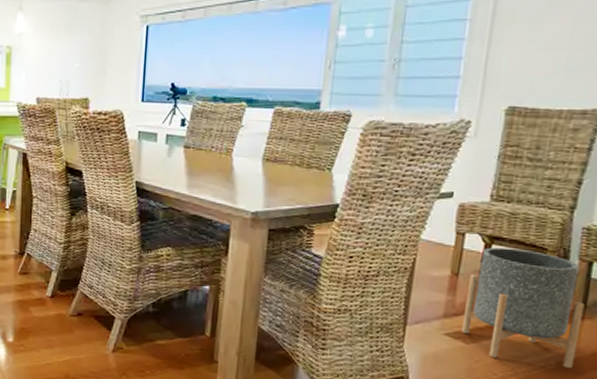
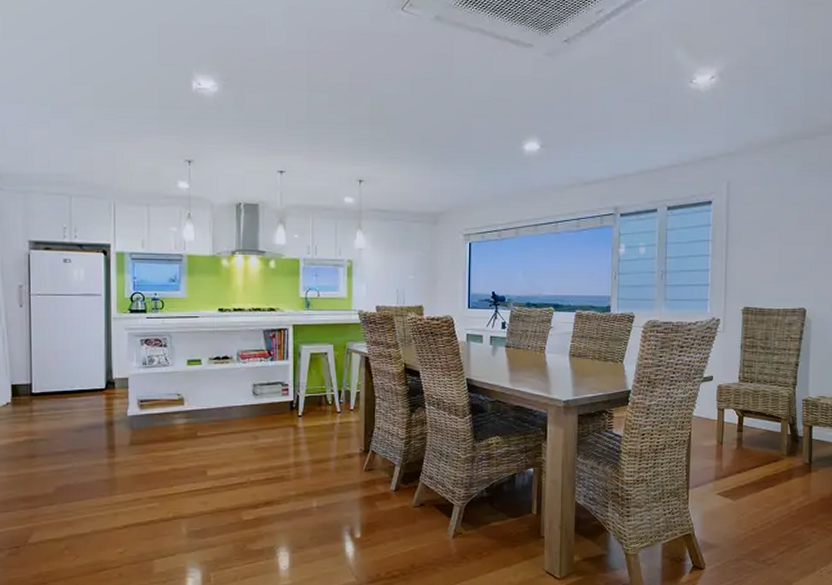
planter: present [461,247,585,369] -> none [728,419,811,514]

